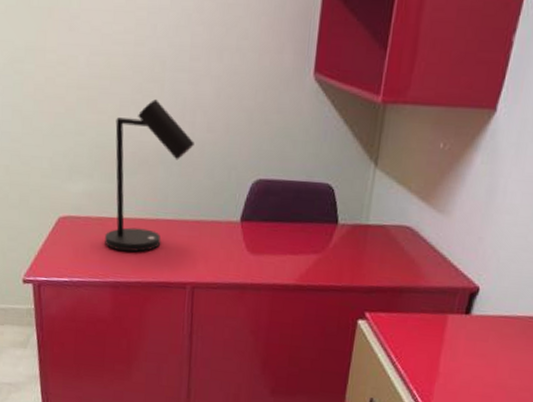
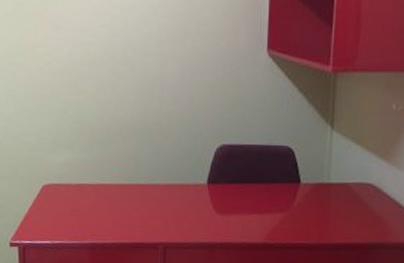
desk lamp: present [105,99,195,252] -> none [83,80,163,215]

